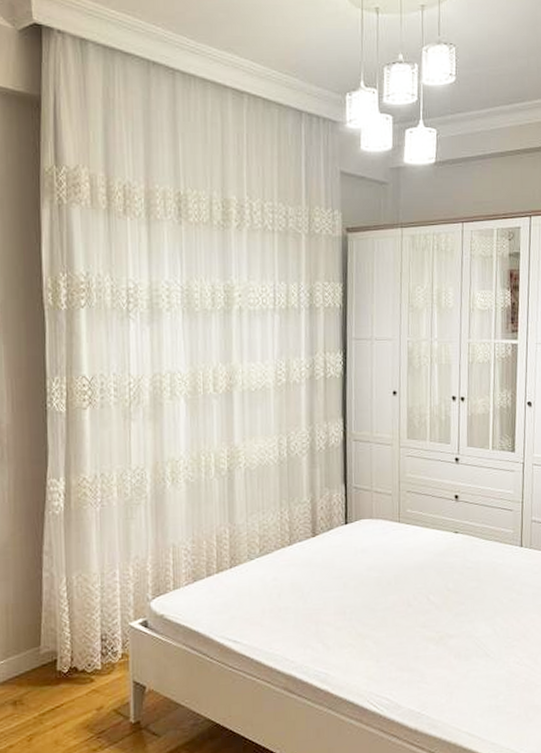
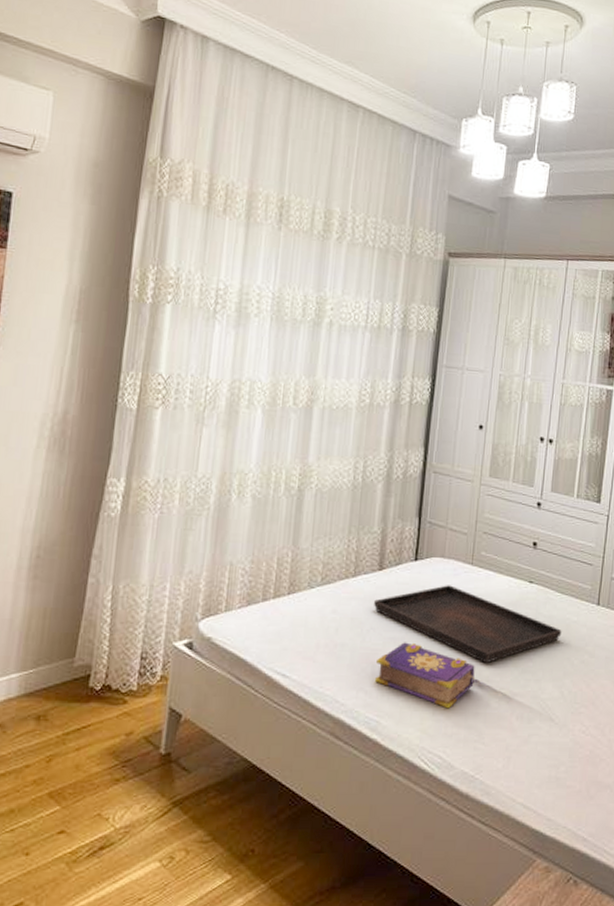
serving tray: none [311,543,489,612] -> present [374,585,562,664]
book: none [320,599,412,656] -> present [375,642,475,709]

